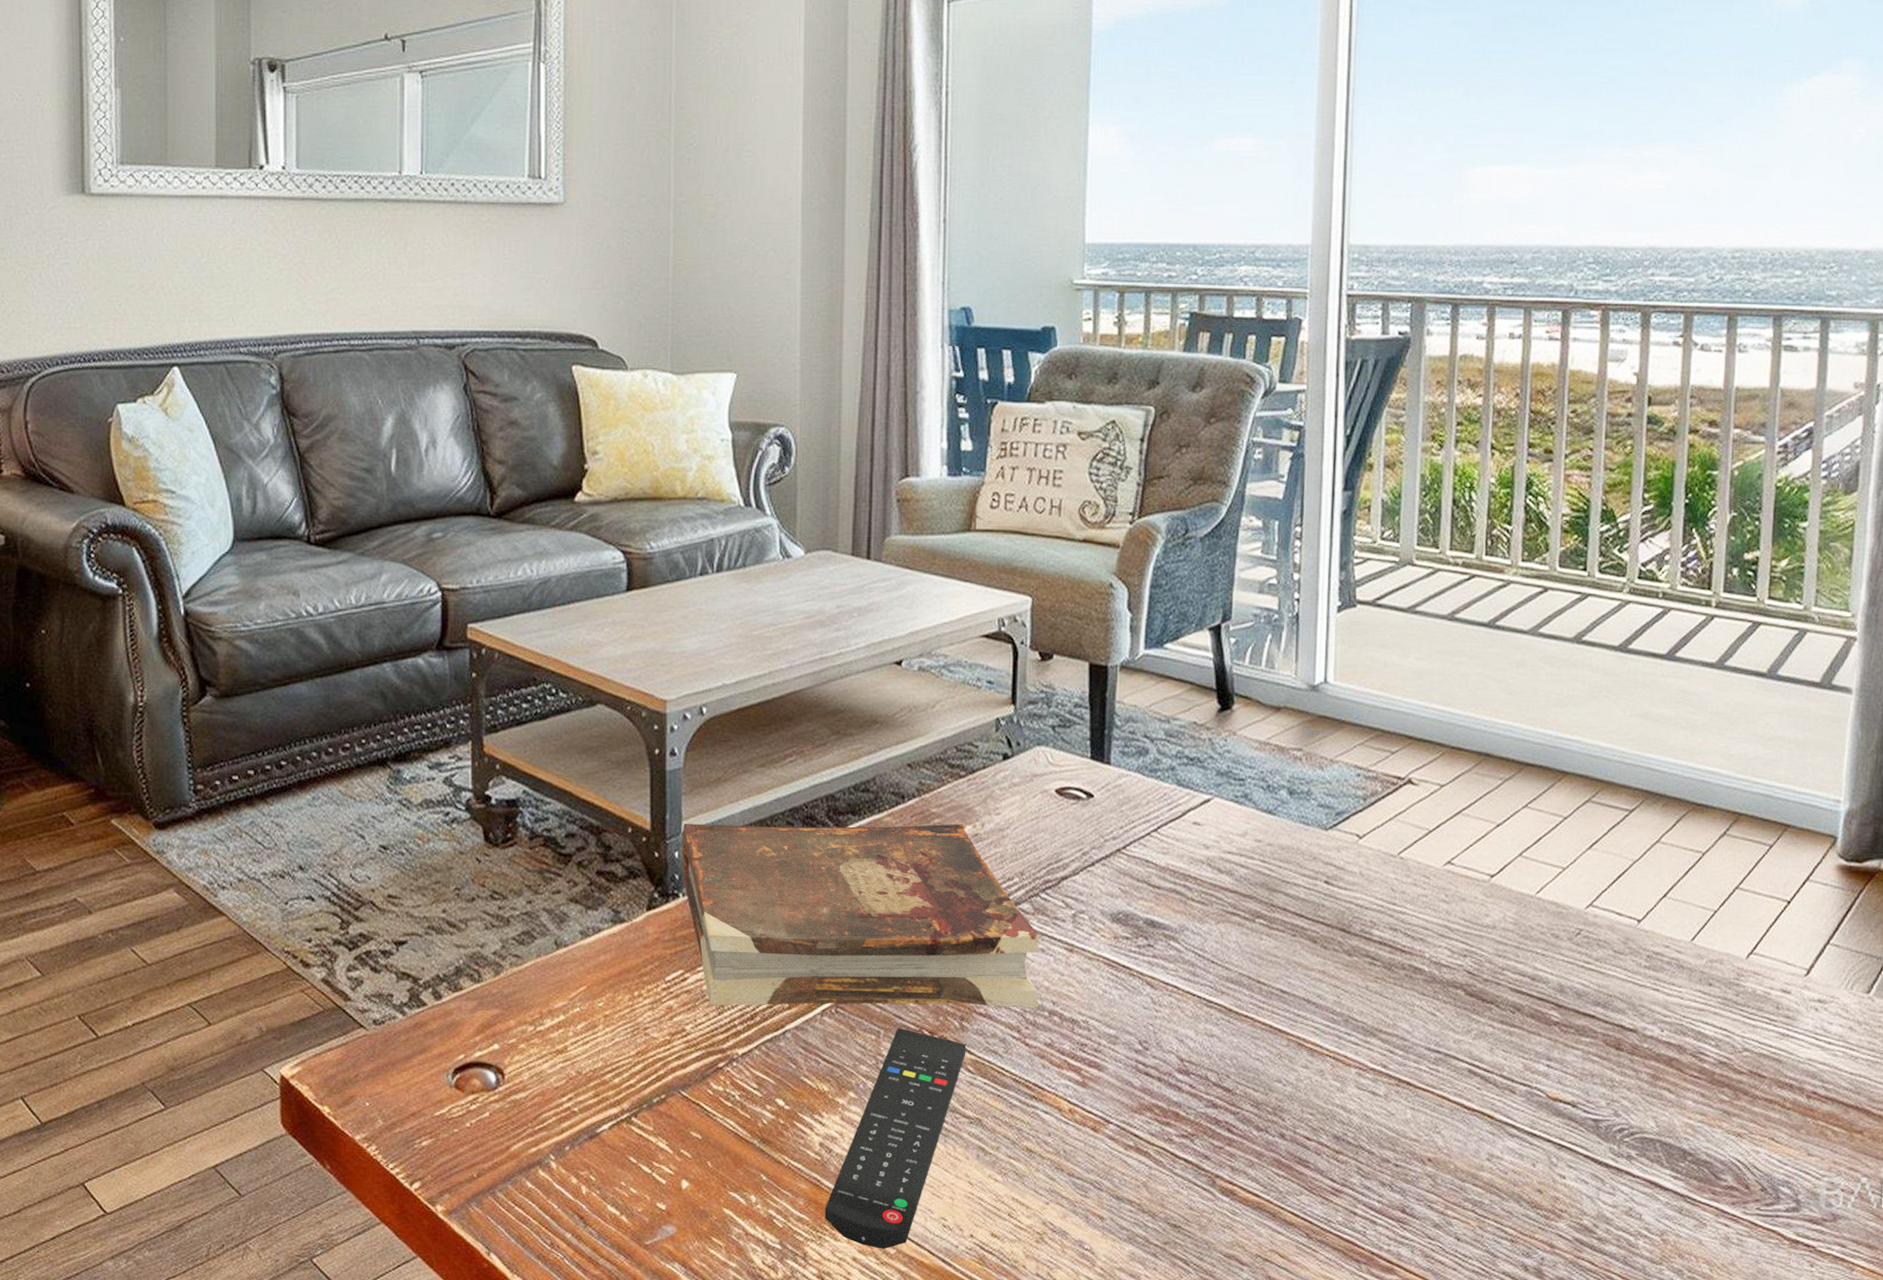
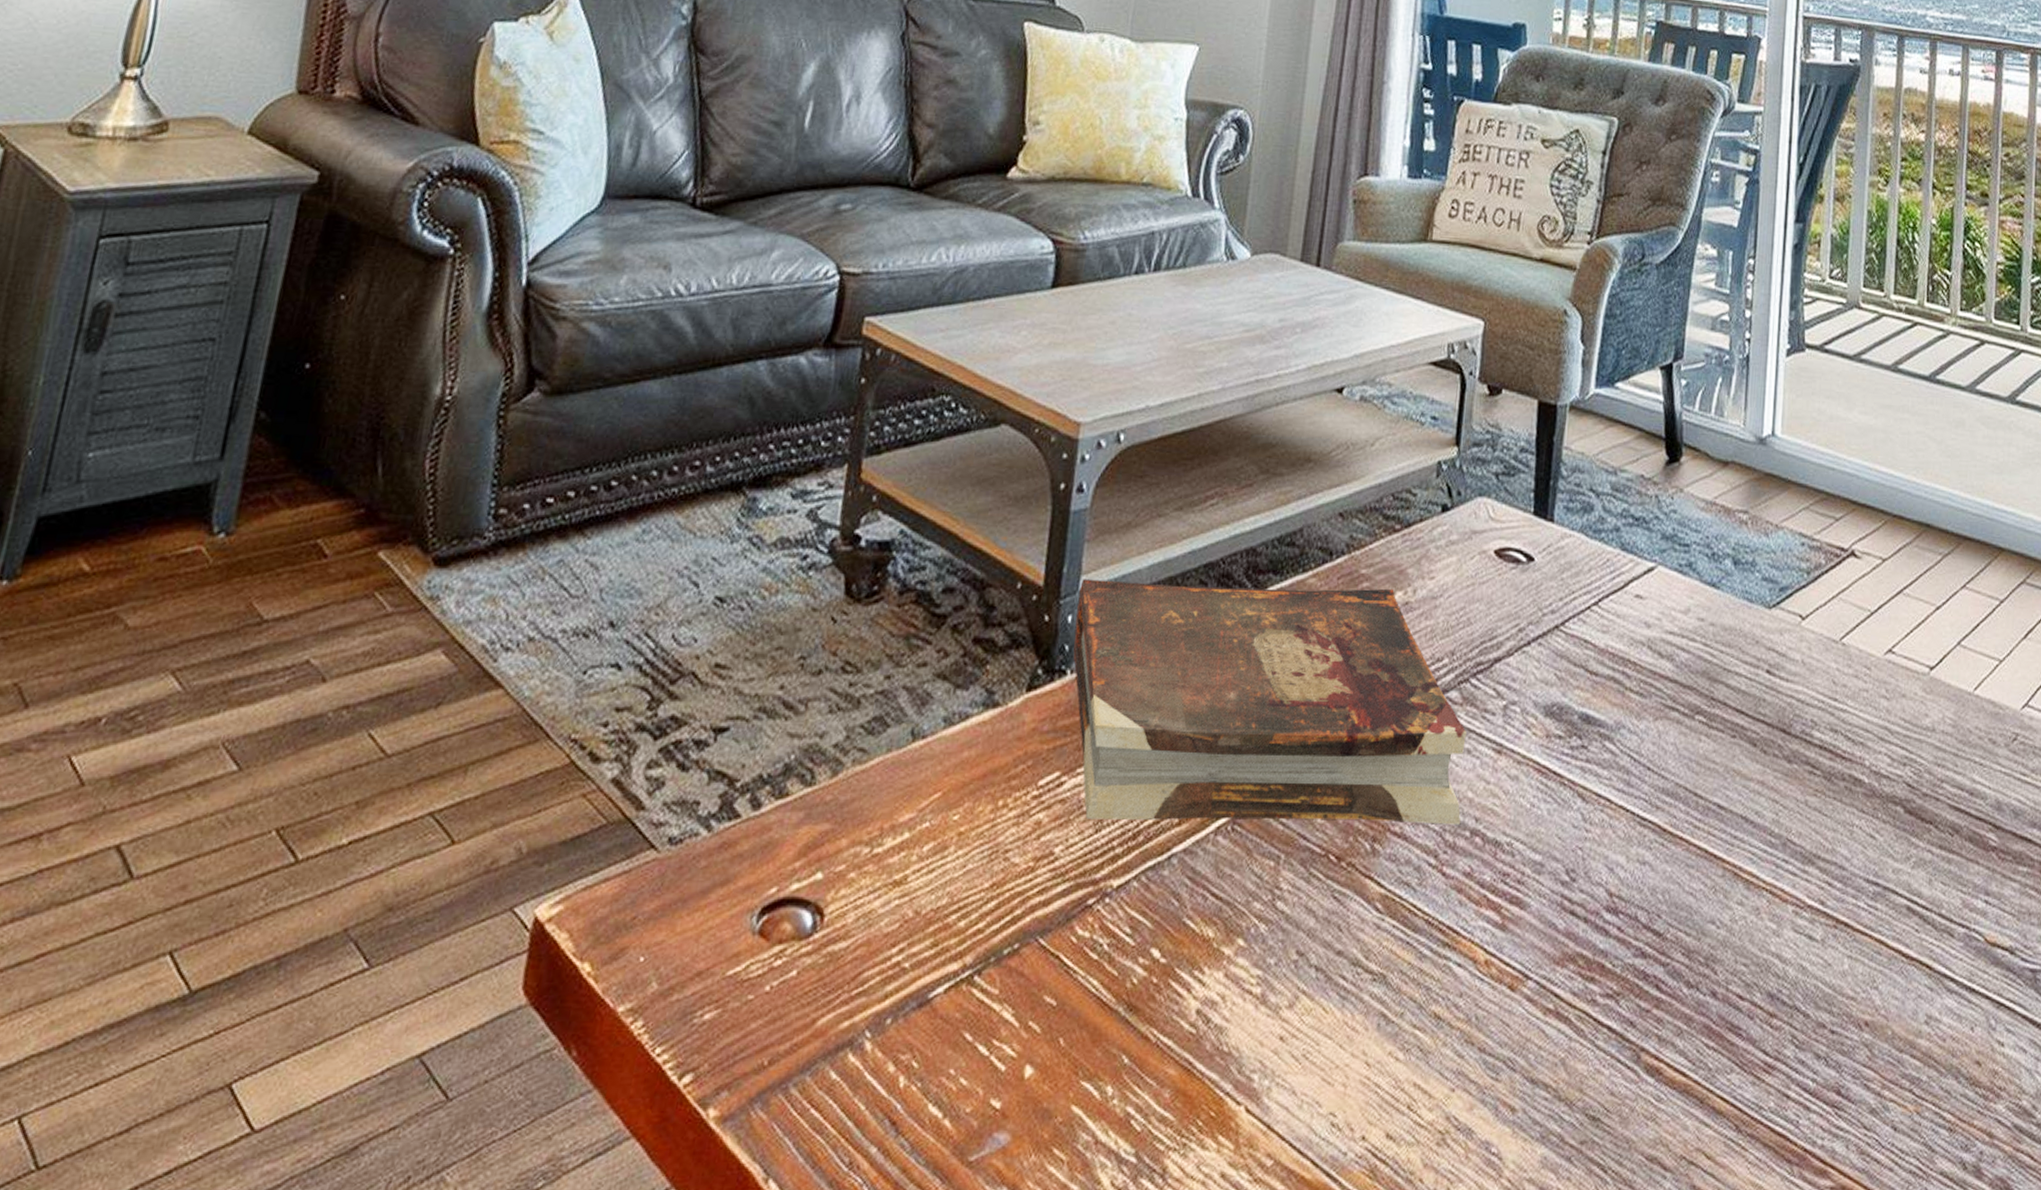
remote control: present [824,1027,966,1249] -> none [1192,851,1377,1160]

